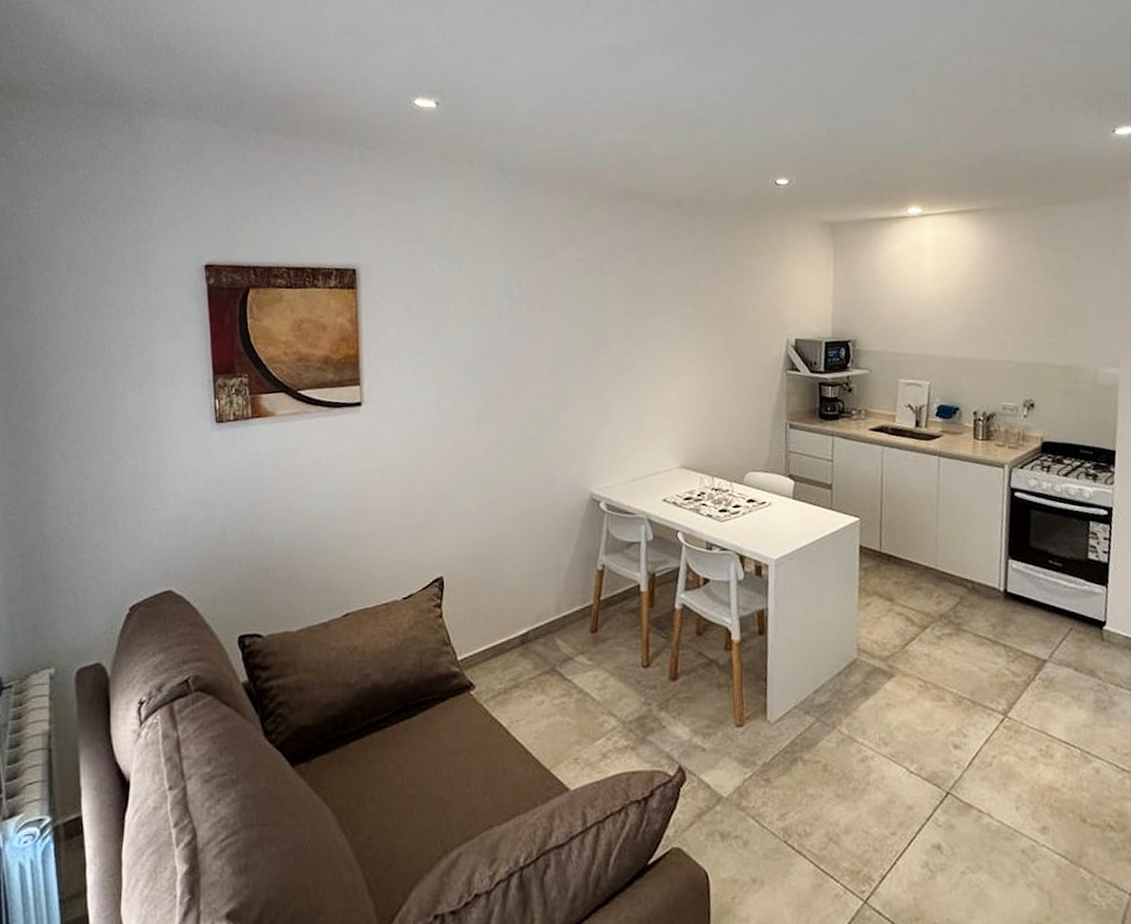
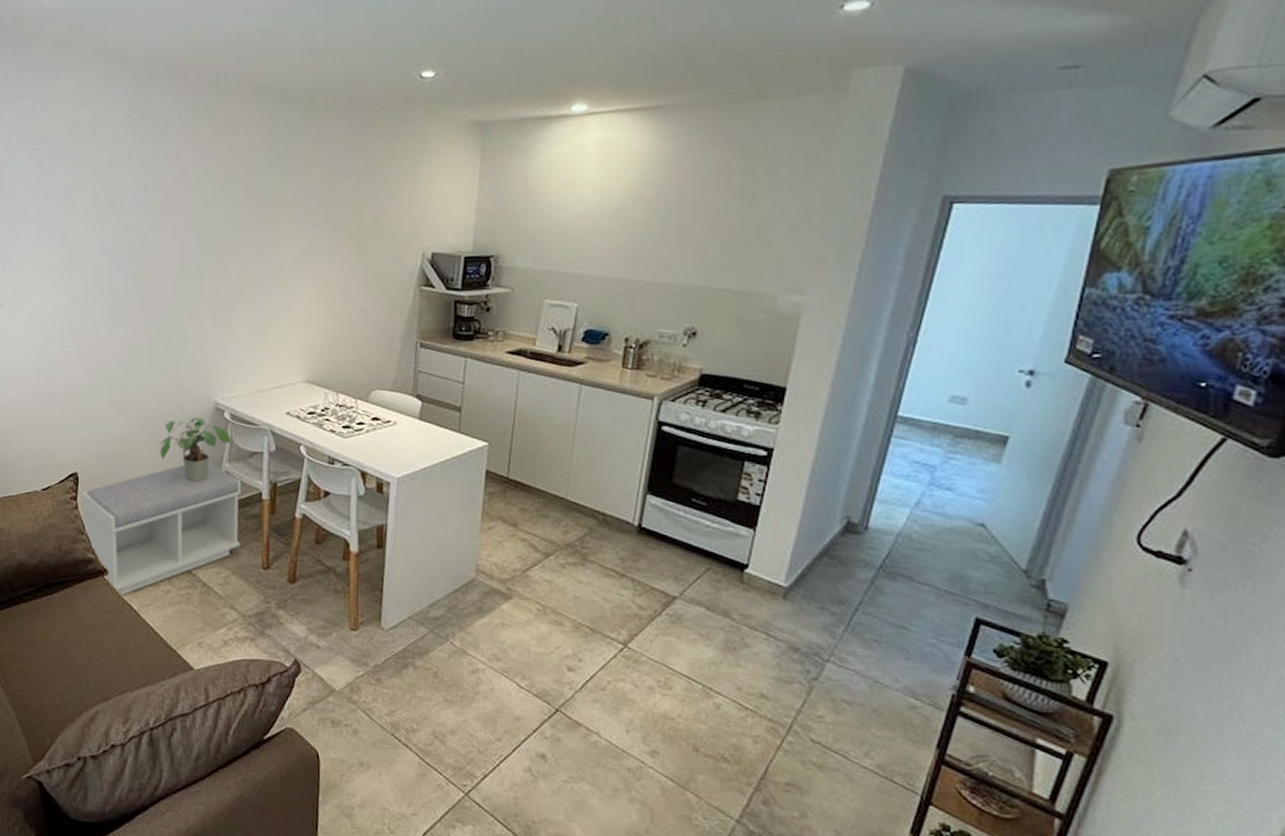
bench: none [446,556,619,711] -> present [81,463,242,595]
potted plant: none [531,509,607,579] -> present [158,417,230,482]

